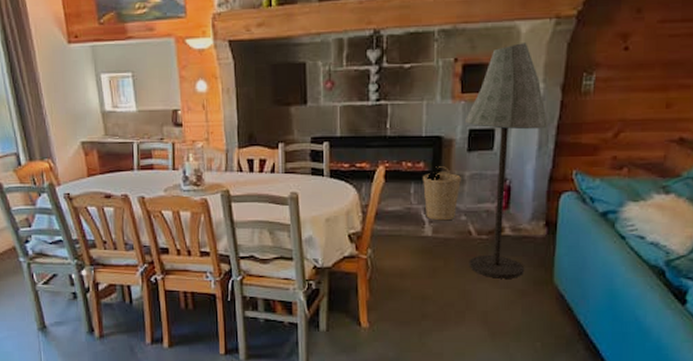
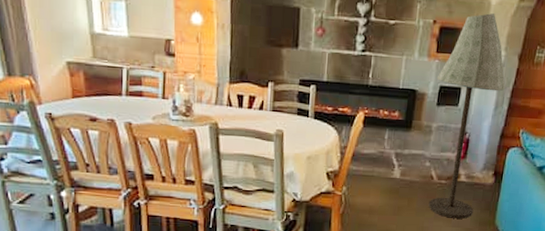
basket: present [423,166,461,221] -> none [396,116,429,166]

